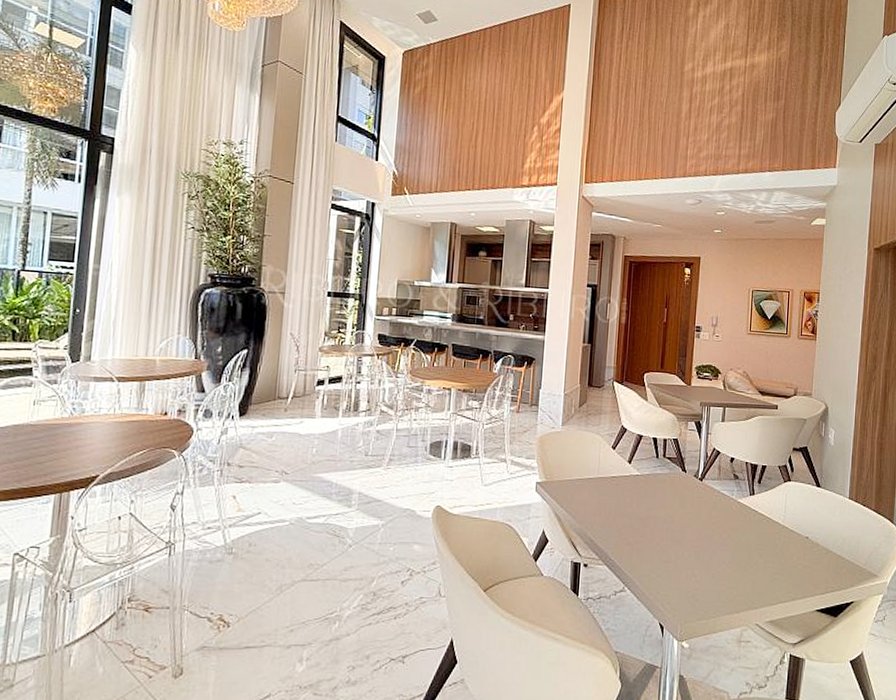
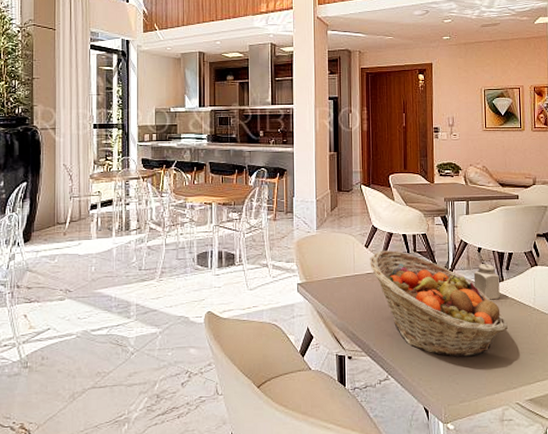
fruit basket: none [615,453,754,572] -> present [370,250,508,357]
salt shaker: none [723,475,750,514] -> present [473,264,500,300]

